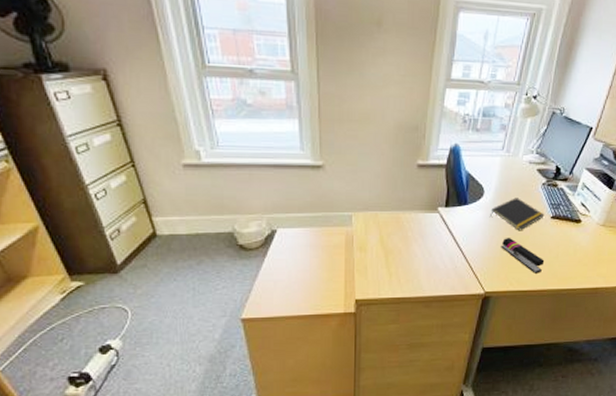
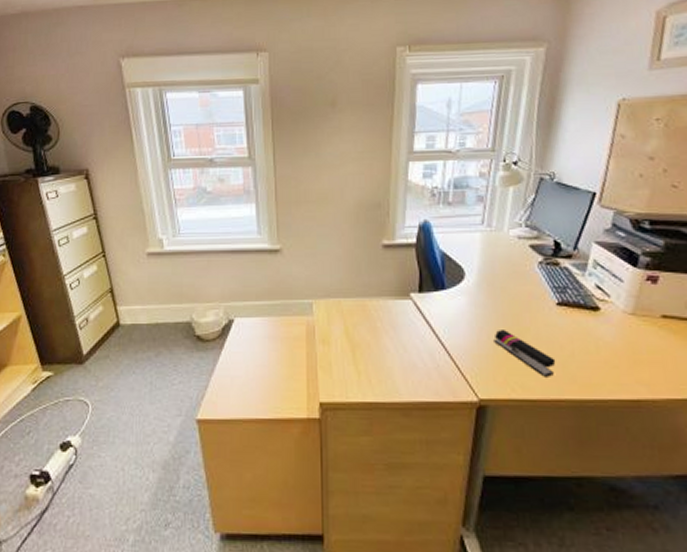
notepad: present [490,198,545,231] -> none [475,280,547,322]

